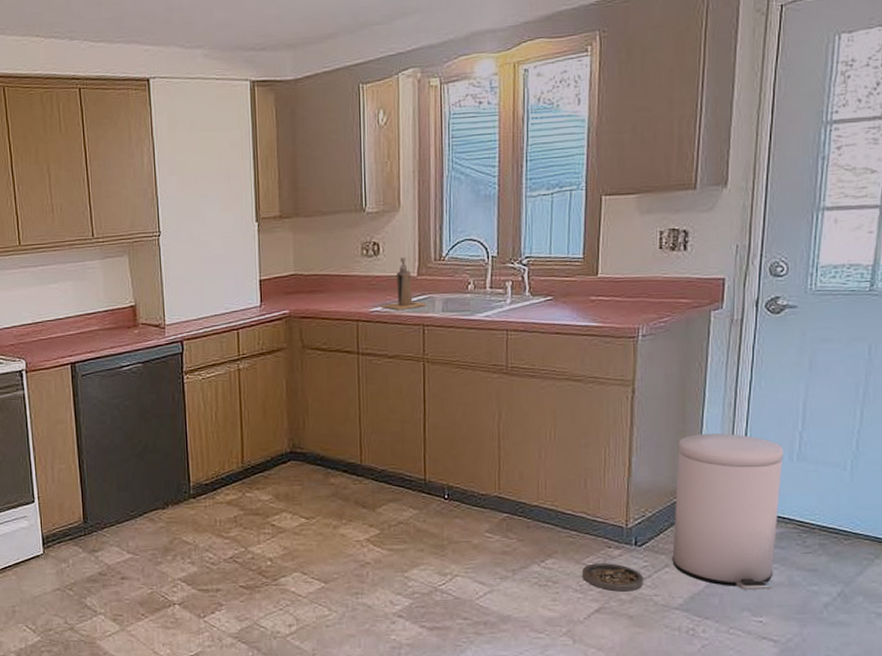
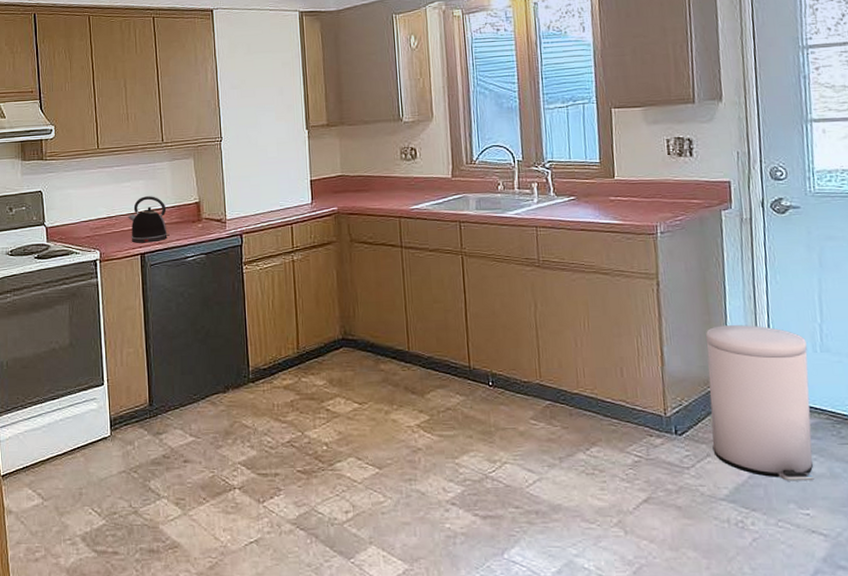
kettle: none [56,299,103,352] -> present [128,196,170,243]
soap dispenser: present [380,257,426,311] -> none [419,161,461,208]
pet bowl: present [583,563,644,592] -> none [627,452,688,481]

